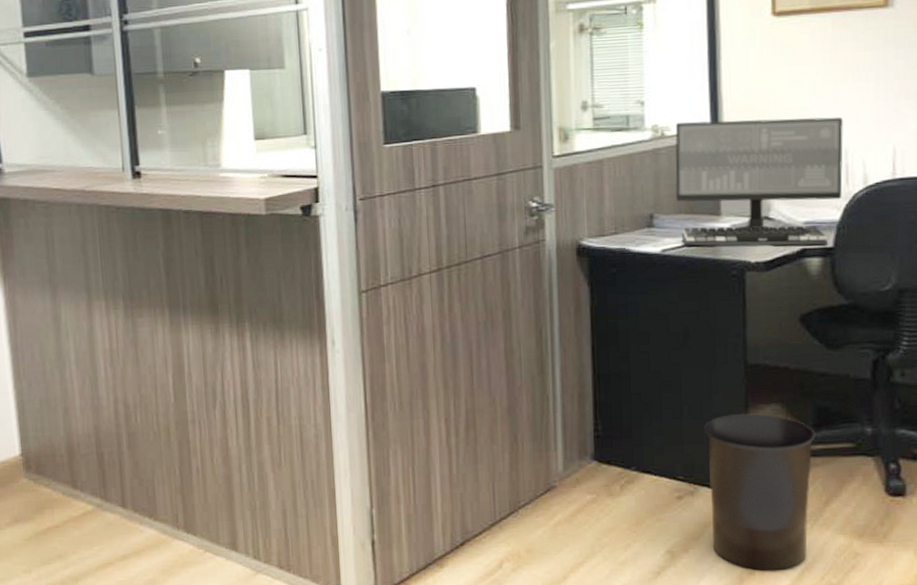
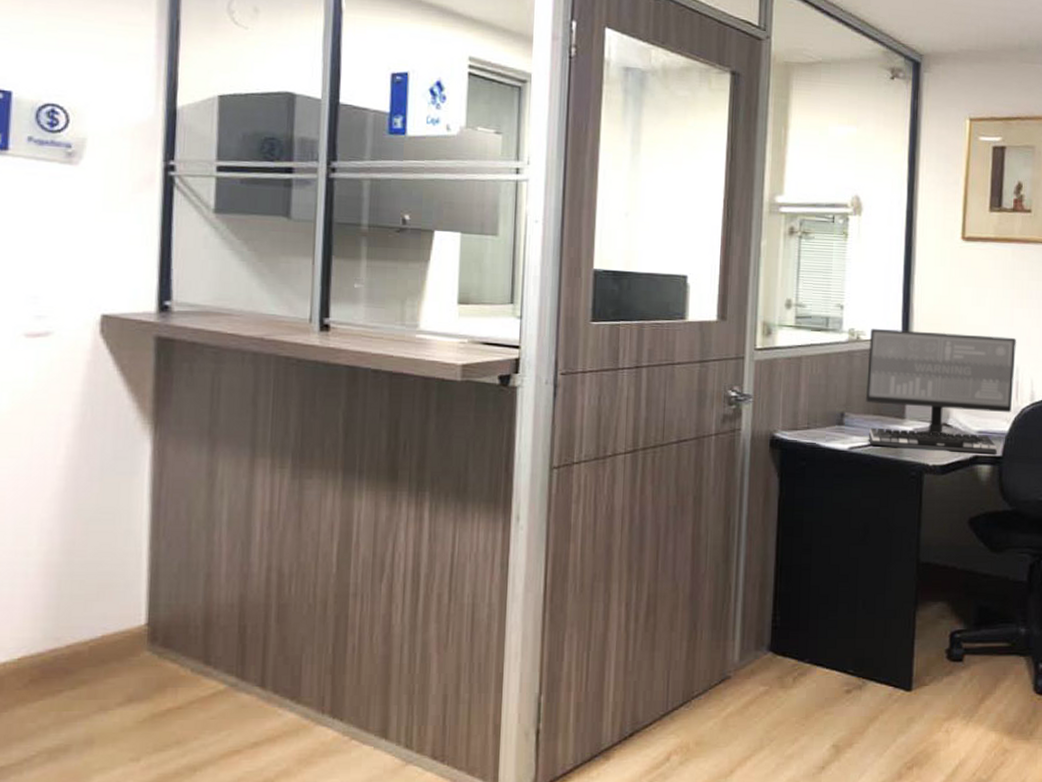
waste bin: present [703,413,815,571] -> none [875,610,976,767]

